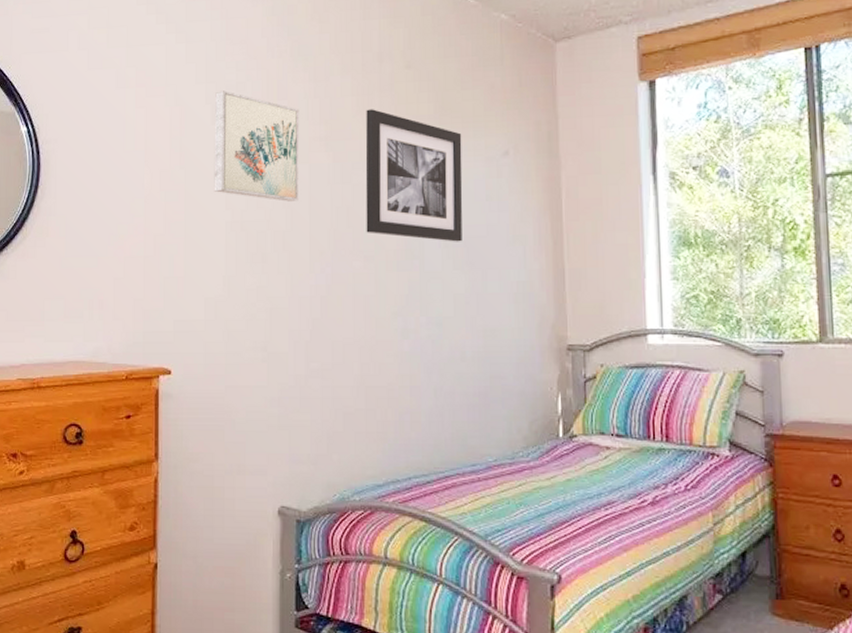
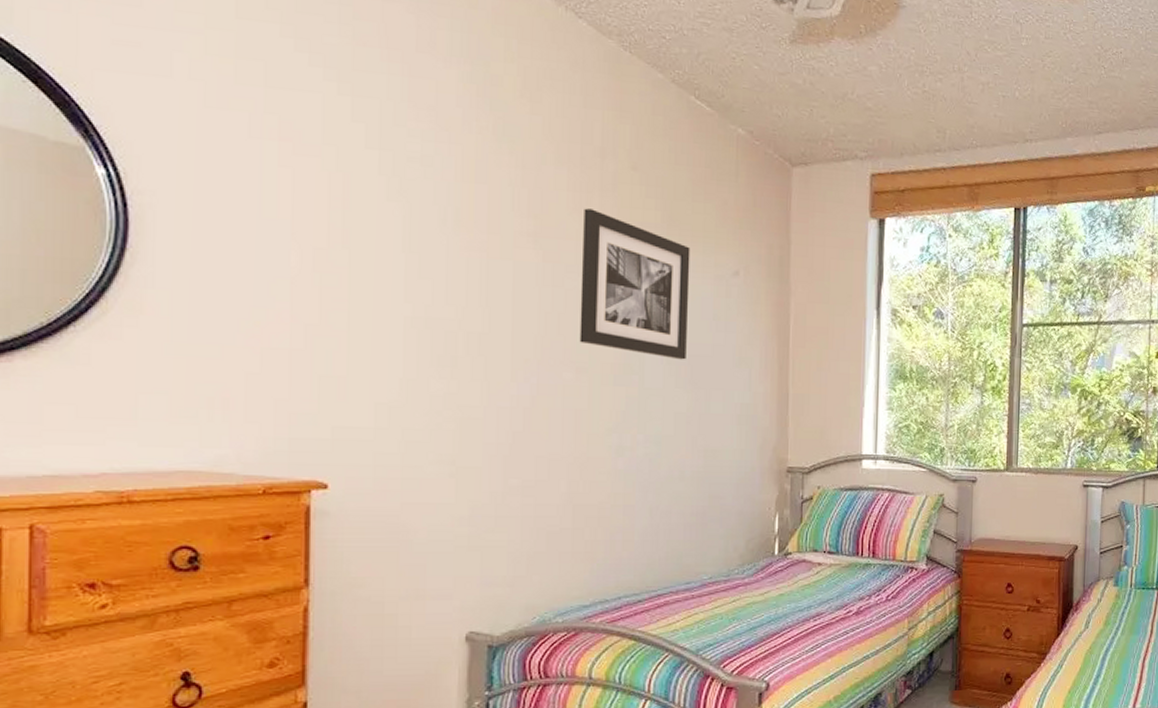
wall art: present [214,90,300,202] -> none [389,162,503,301]

